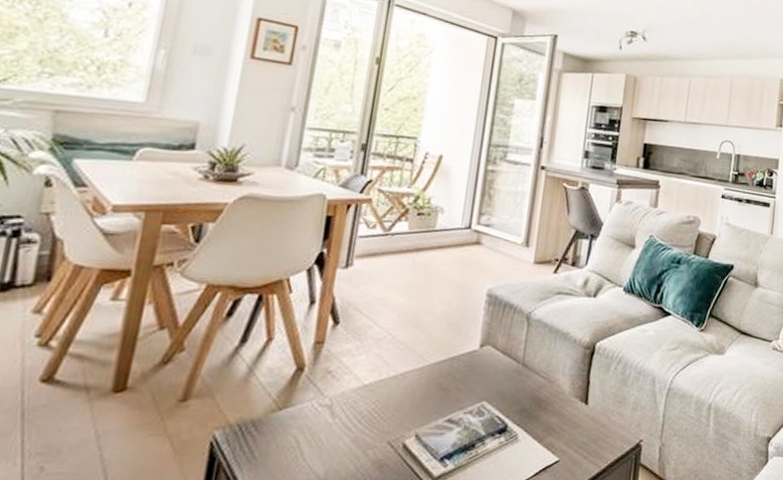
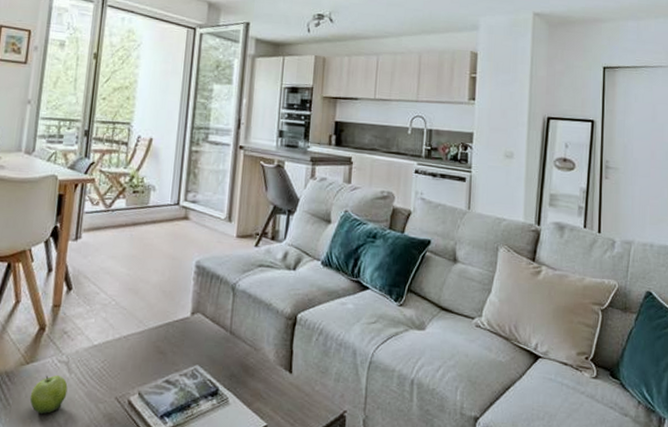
fruit: none [281,421,330,467] -> present [29,375,68,415]

